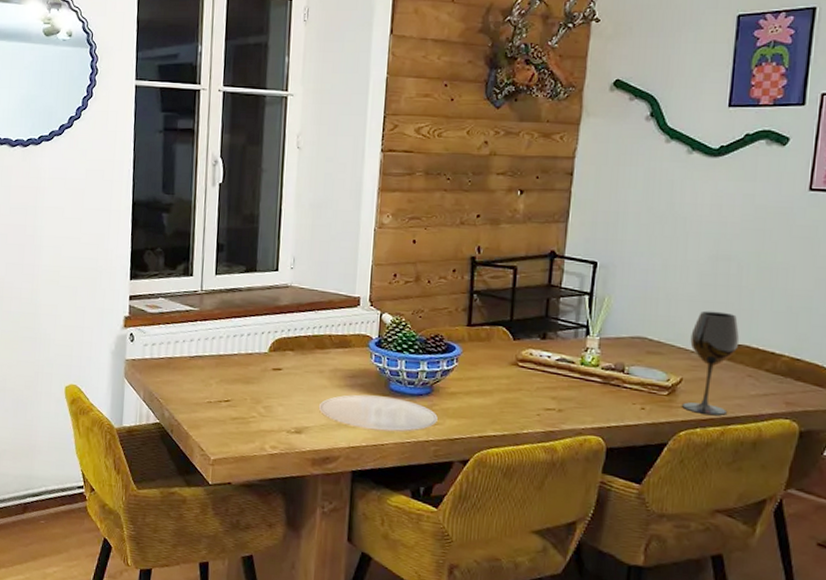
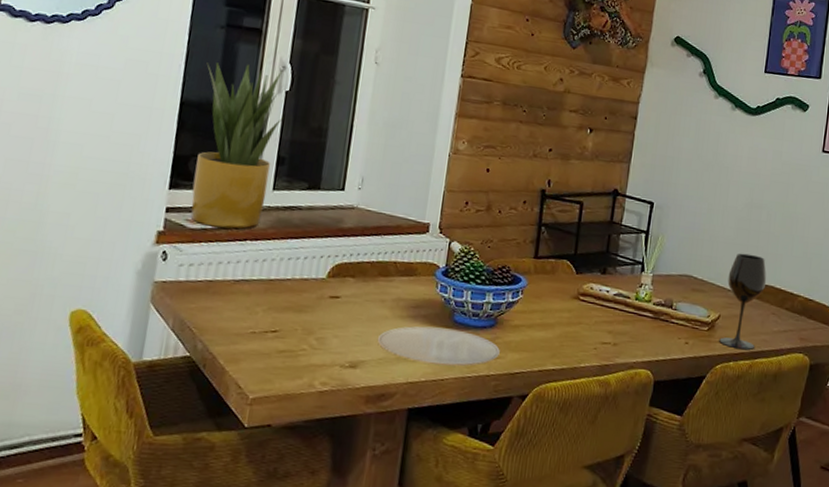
planter: none [148,162,219,312] -> present [190,62,283,230]

